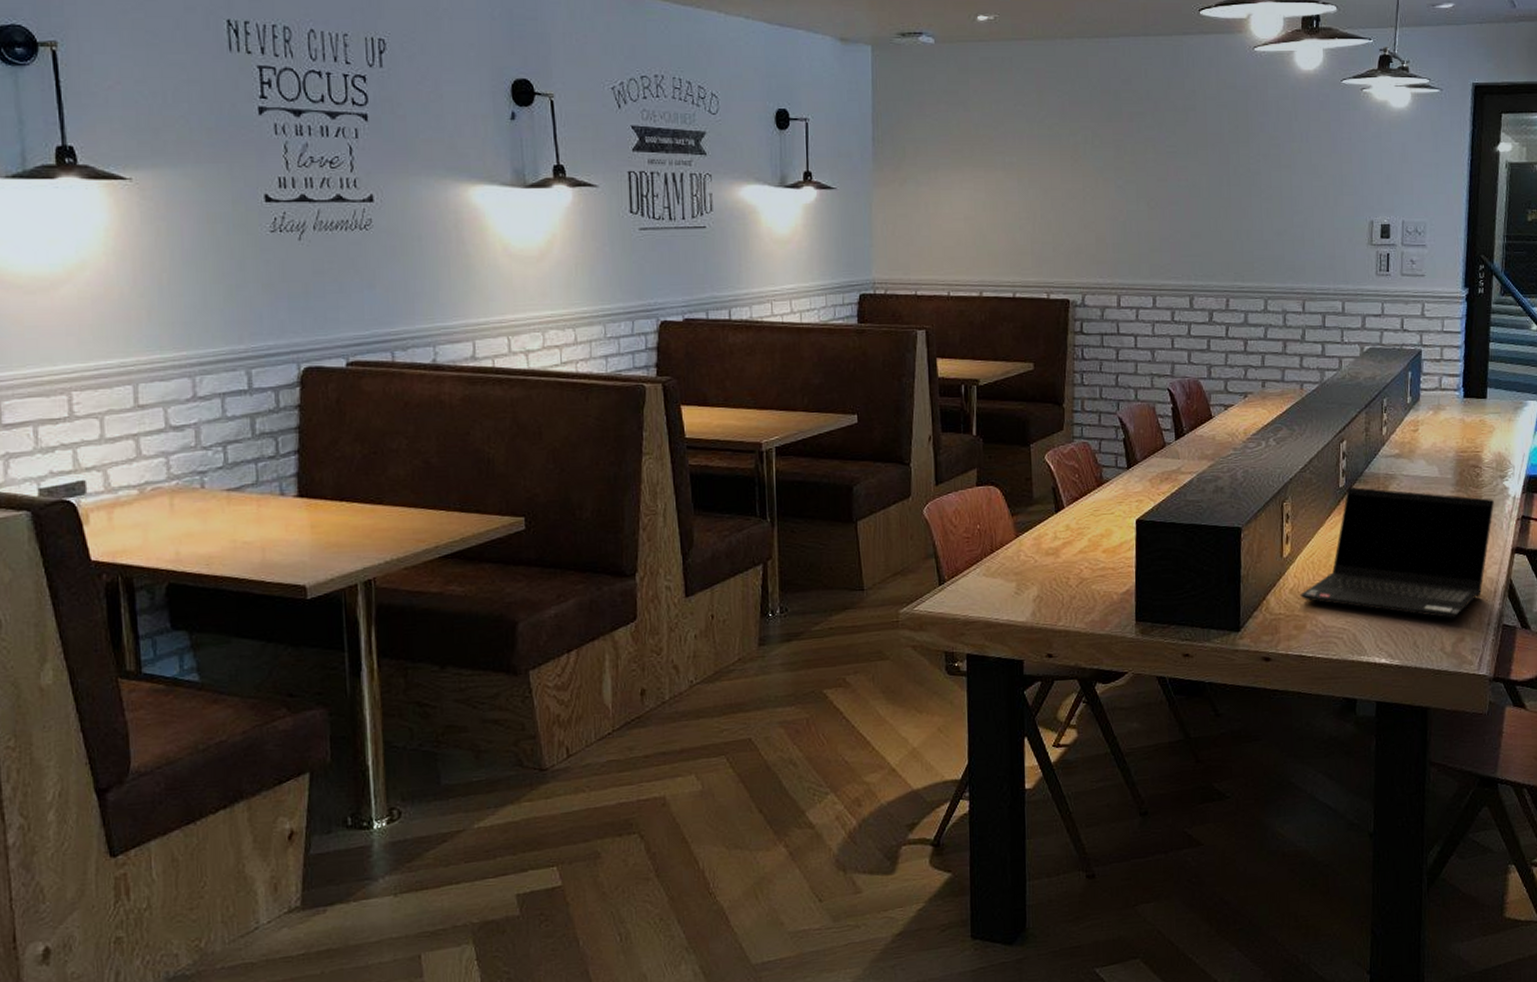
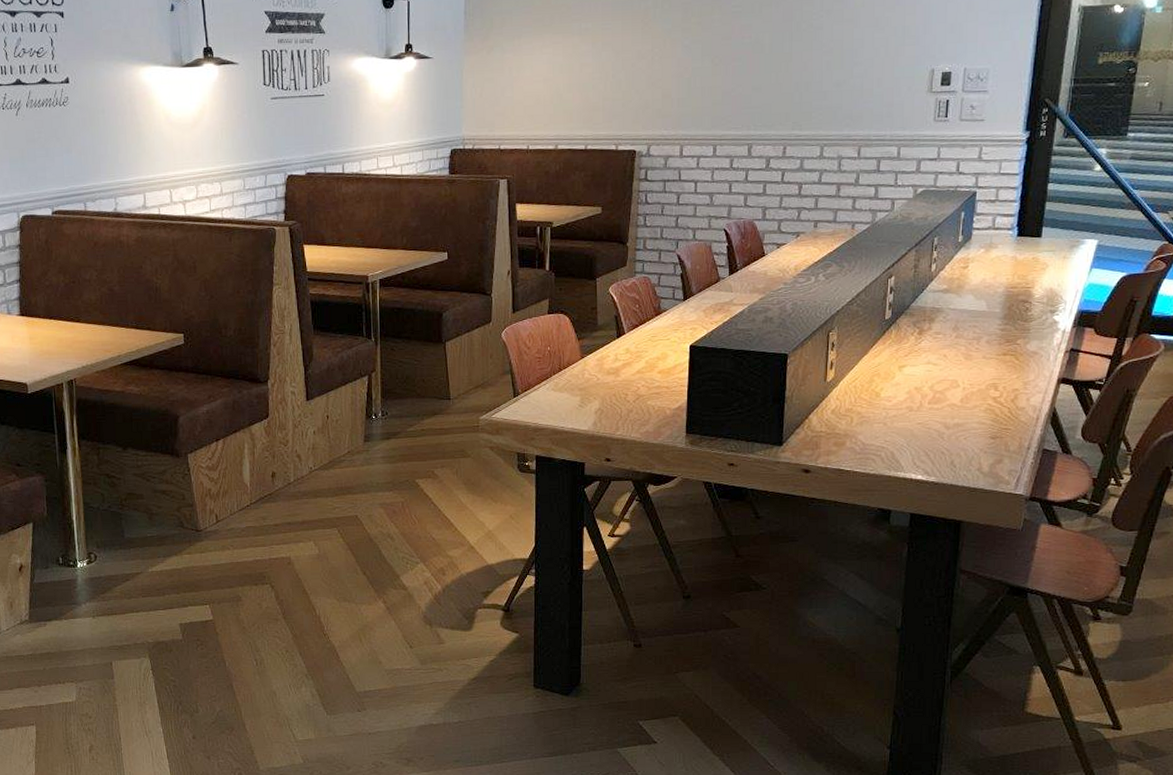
laptop computer: present [1300,487,1494,619] -> none [841,319,1042,442]

